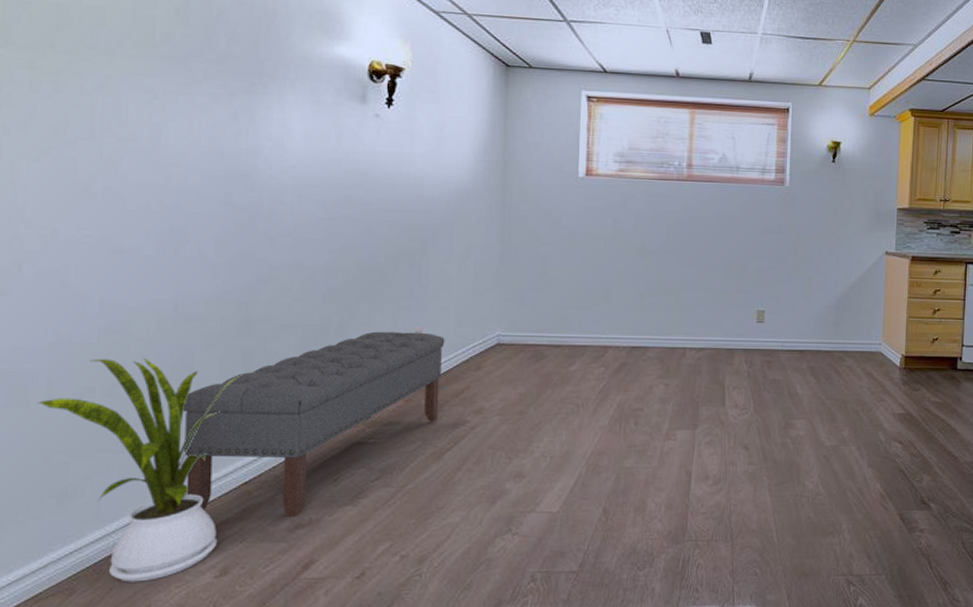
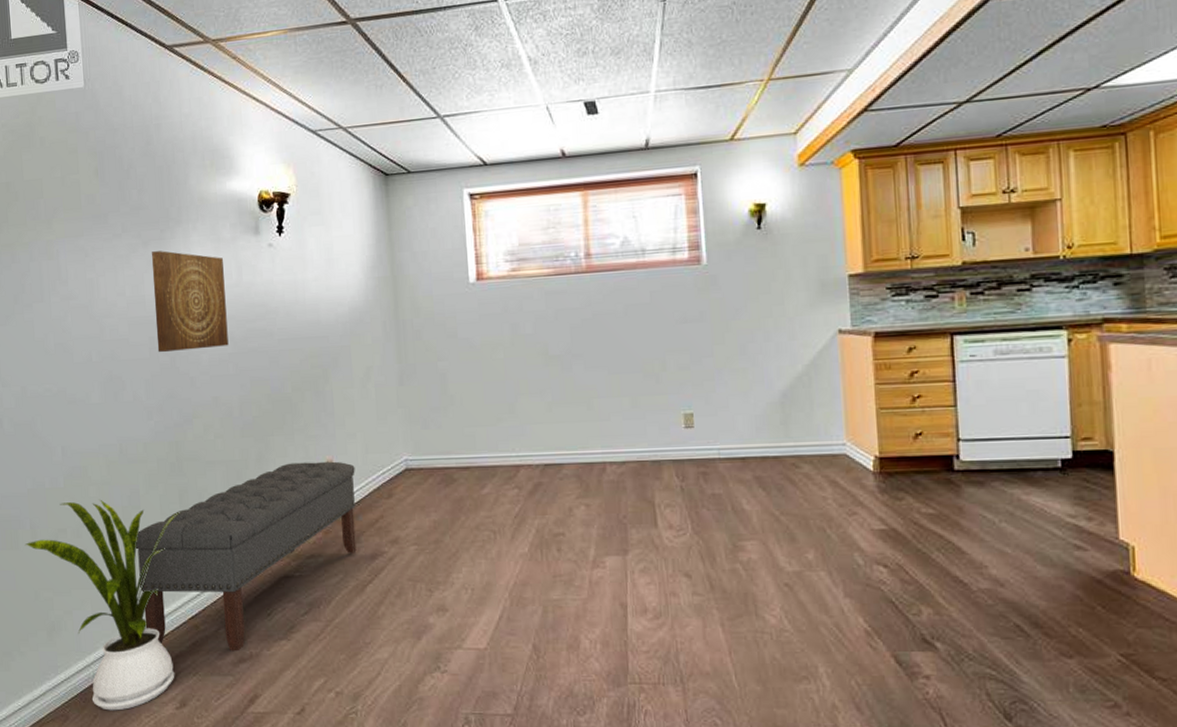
wall art: none [234,104,322,210] -> present [151,251,229,352]

